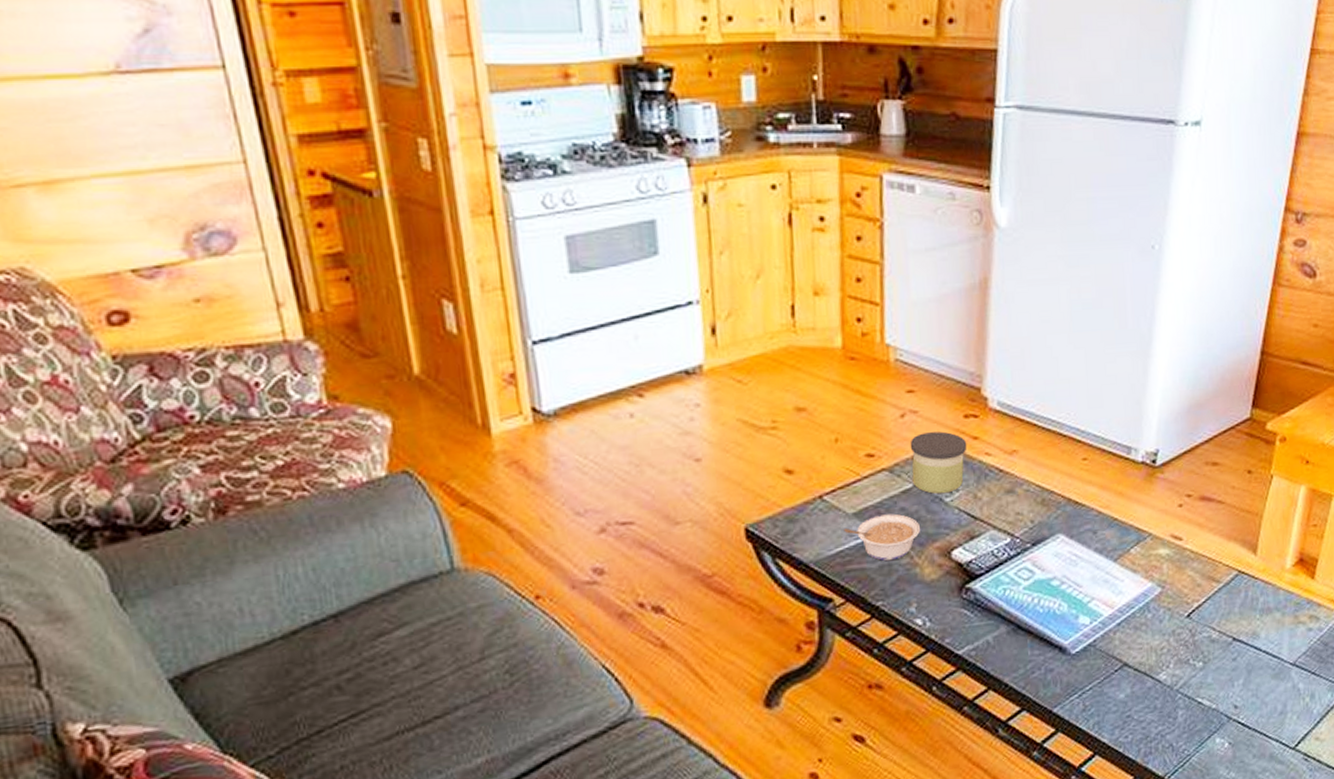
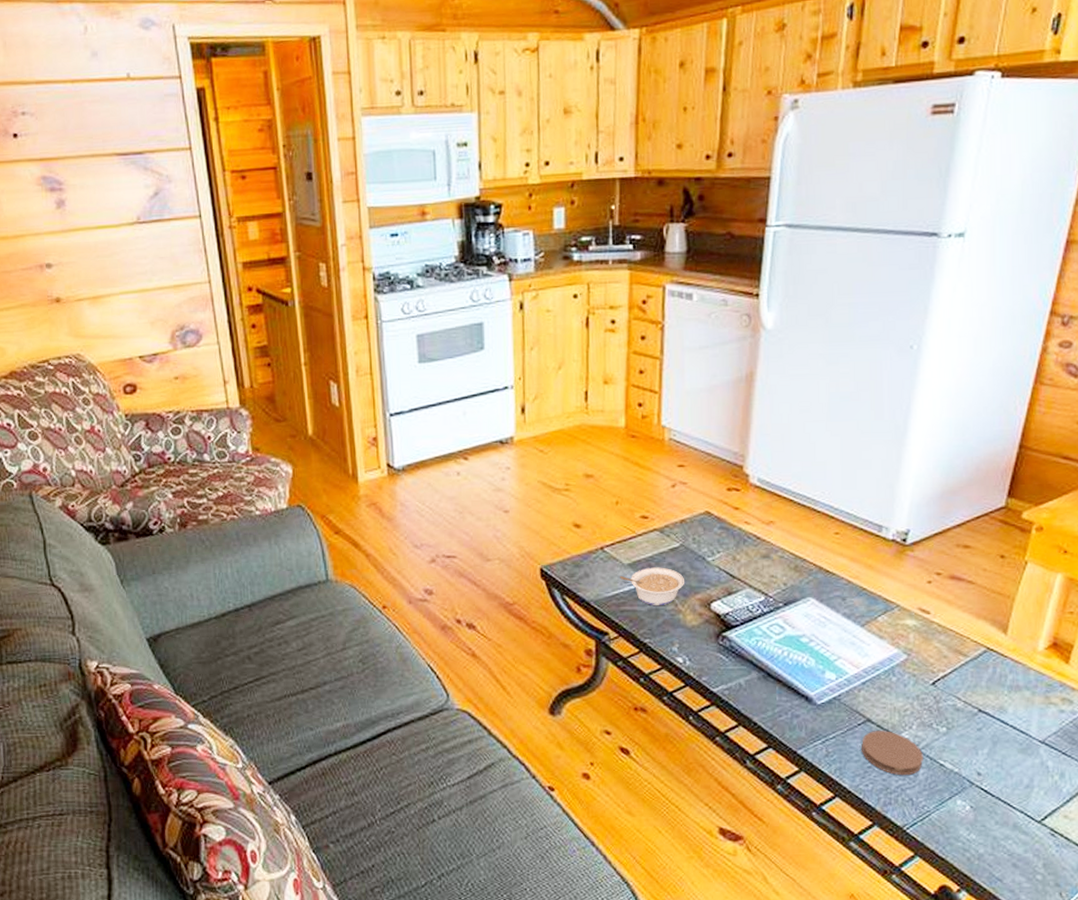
candle: present [910,431,967,494] -> none [679,501,729,554]
coaster: none [1119,673,1182,721] -> present [862,731,923,776]

